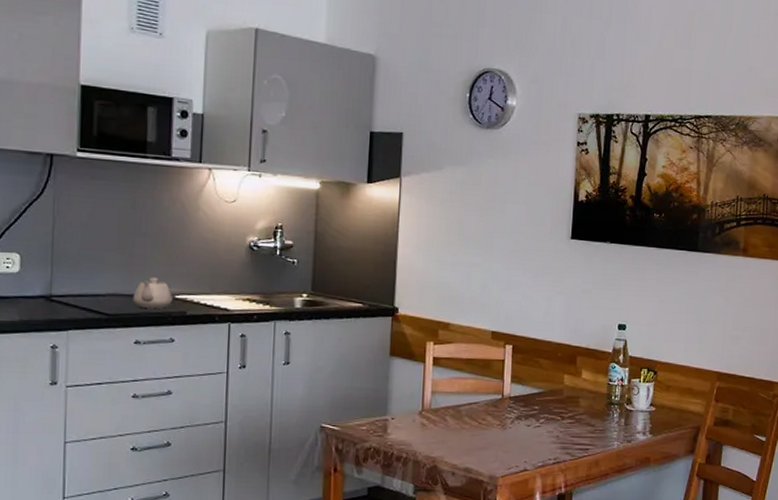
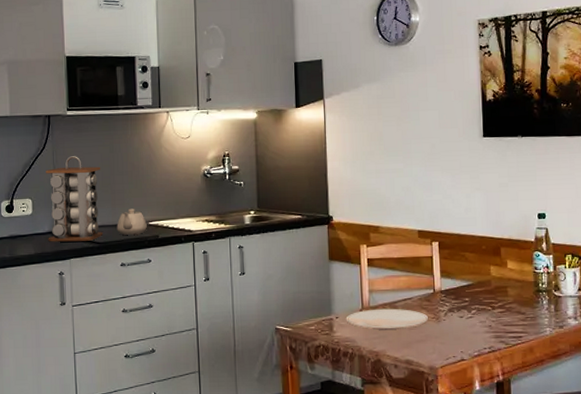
spice rack: none [39,207,118,312] -> present [46,156,103,243]
plate: none [402,411,494,435] -> present [346,308,429,330]

